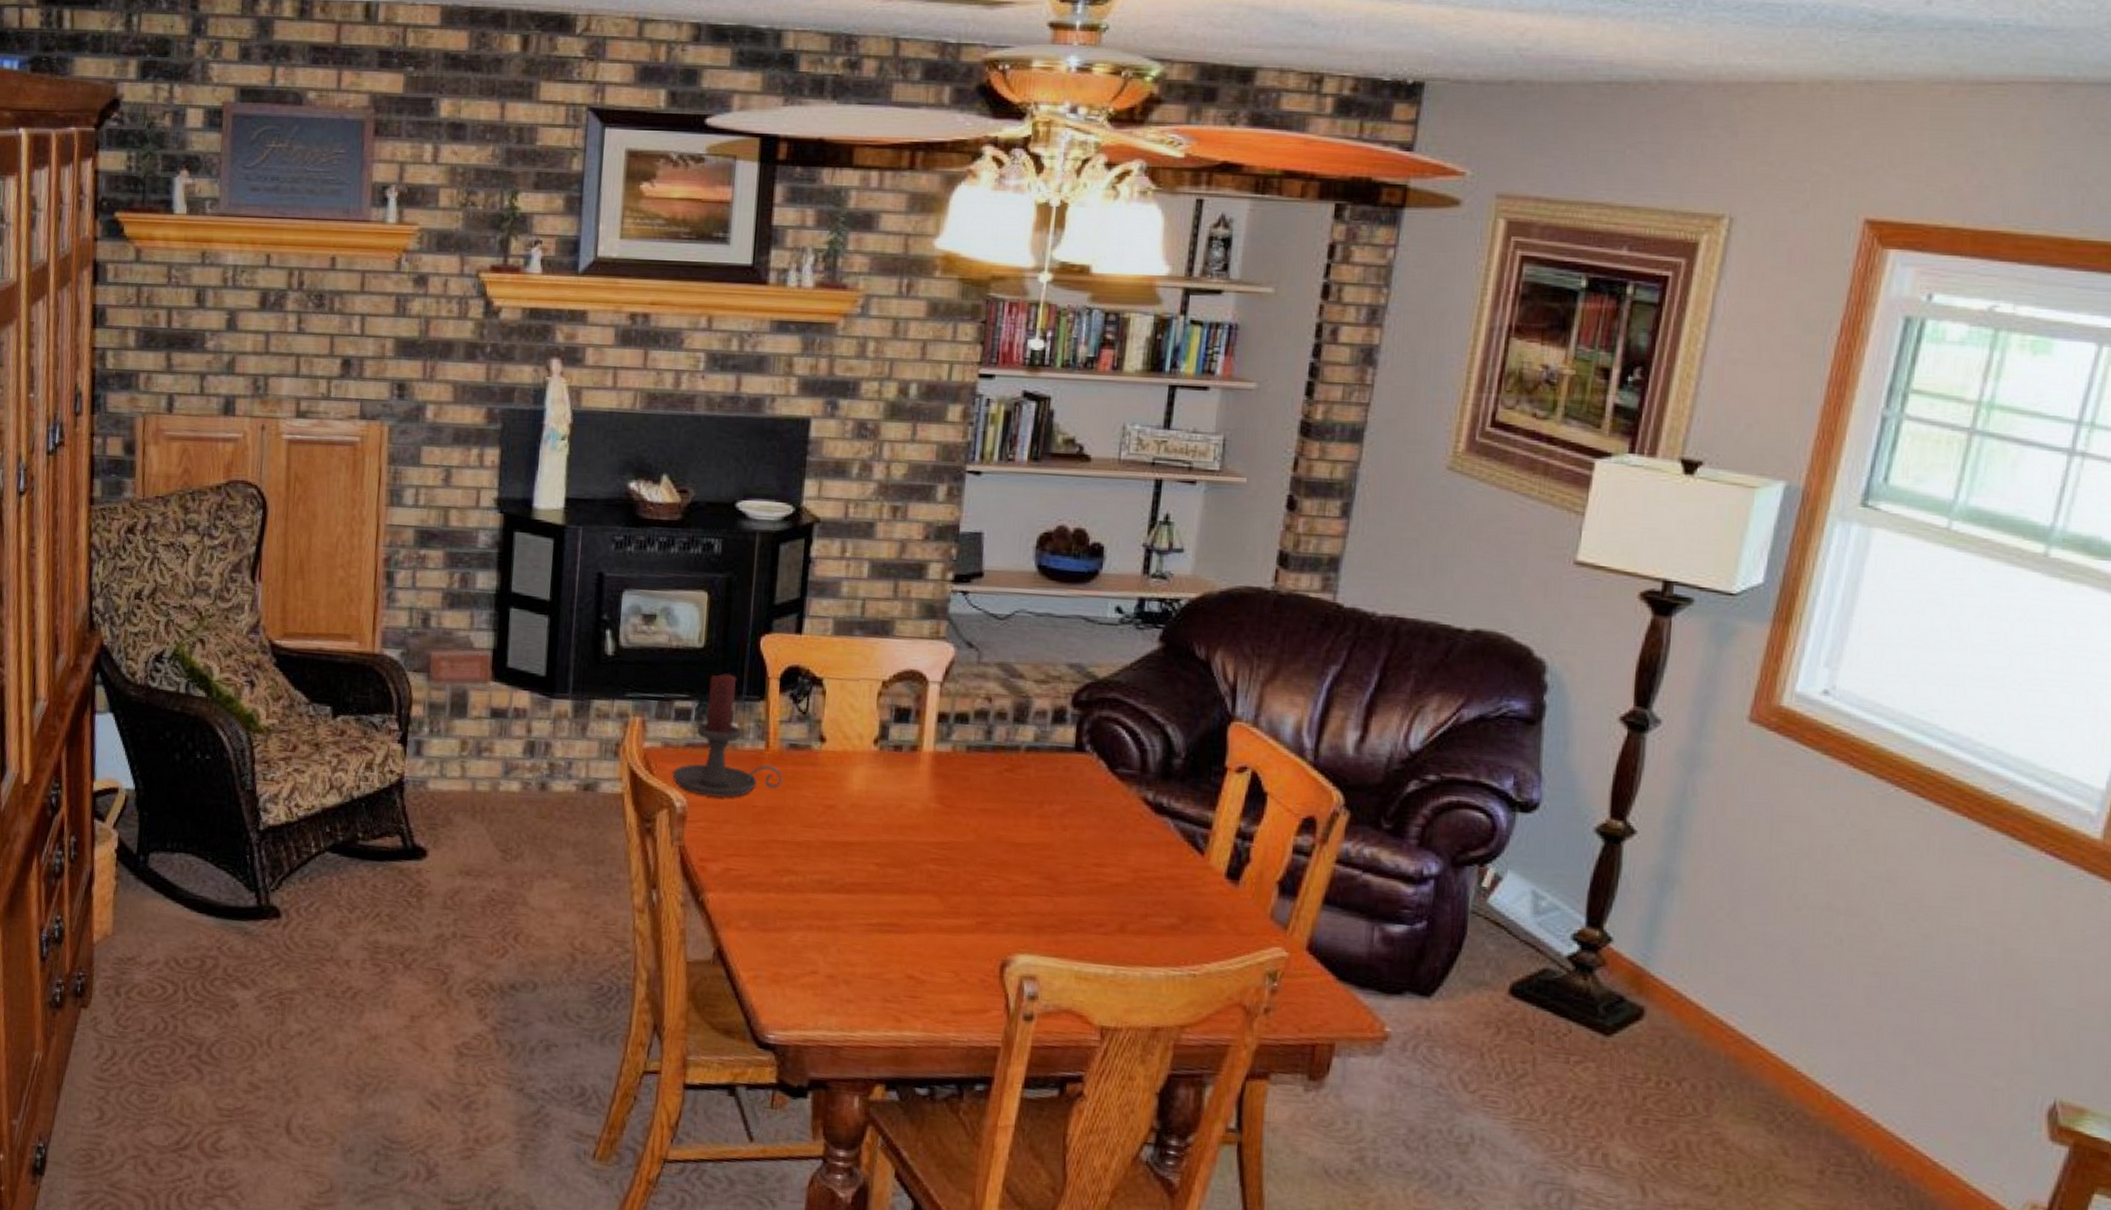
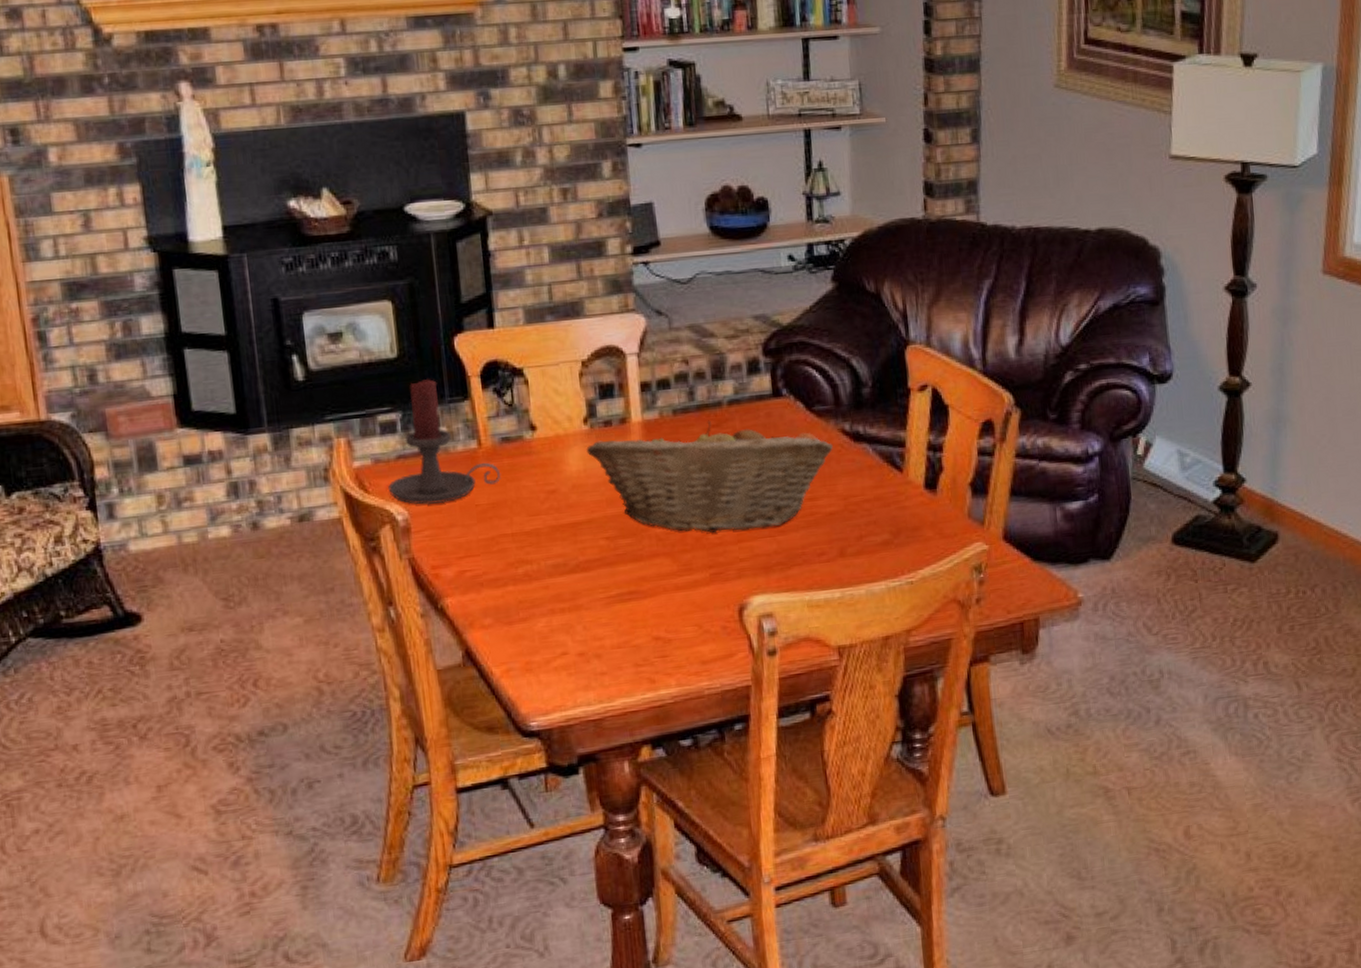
fruit basket: none [872,763,1131,887] -> present [586,420,833,533]

